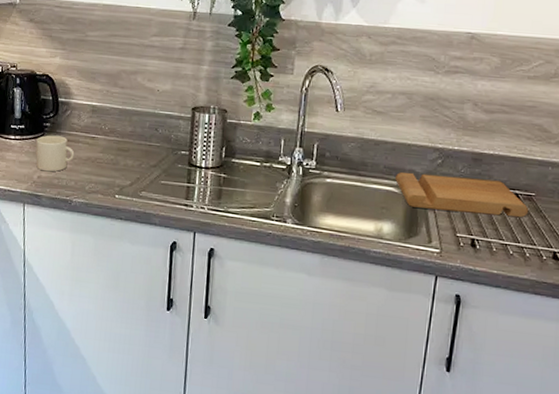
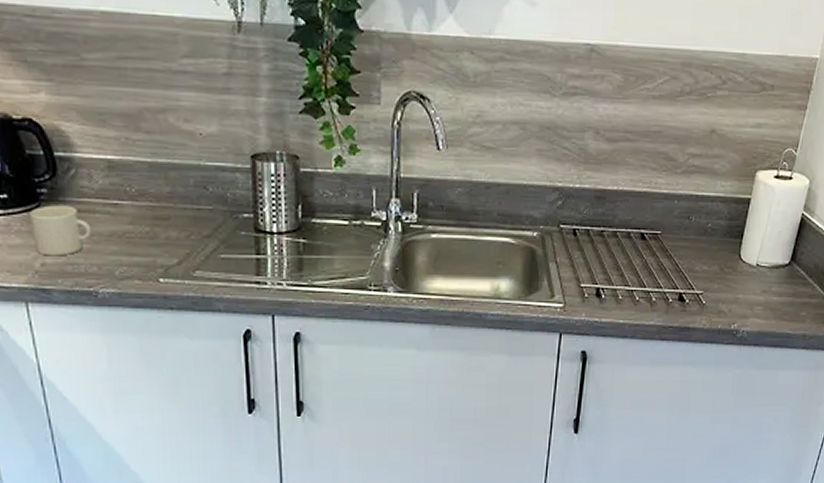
cutting board: present [395,171,528,218] -> none [511,218,654,260]

